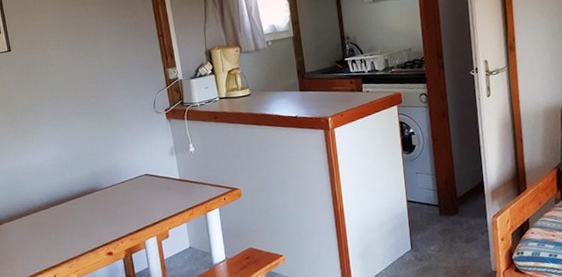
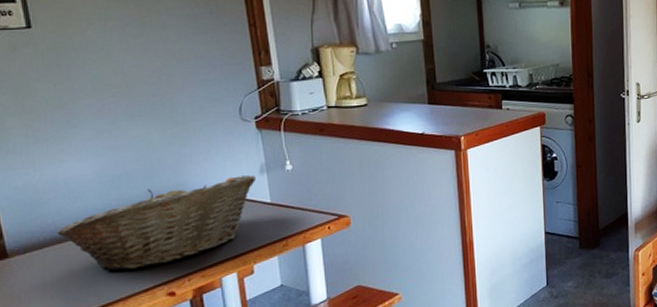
fruit basket: none [31,156,168,235] -> present [57,174,257,271]

